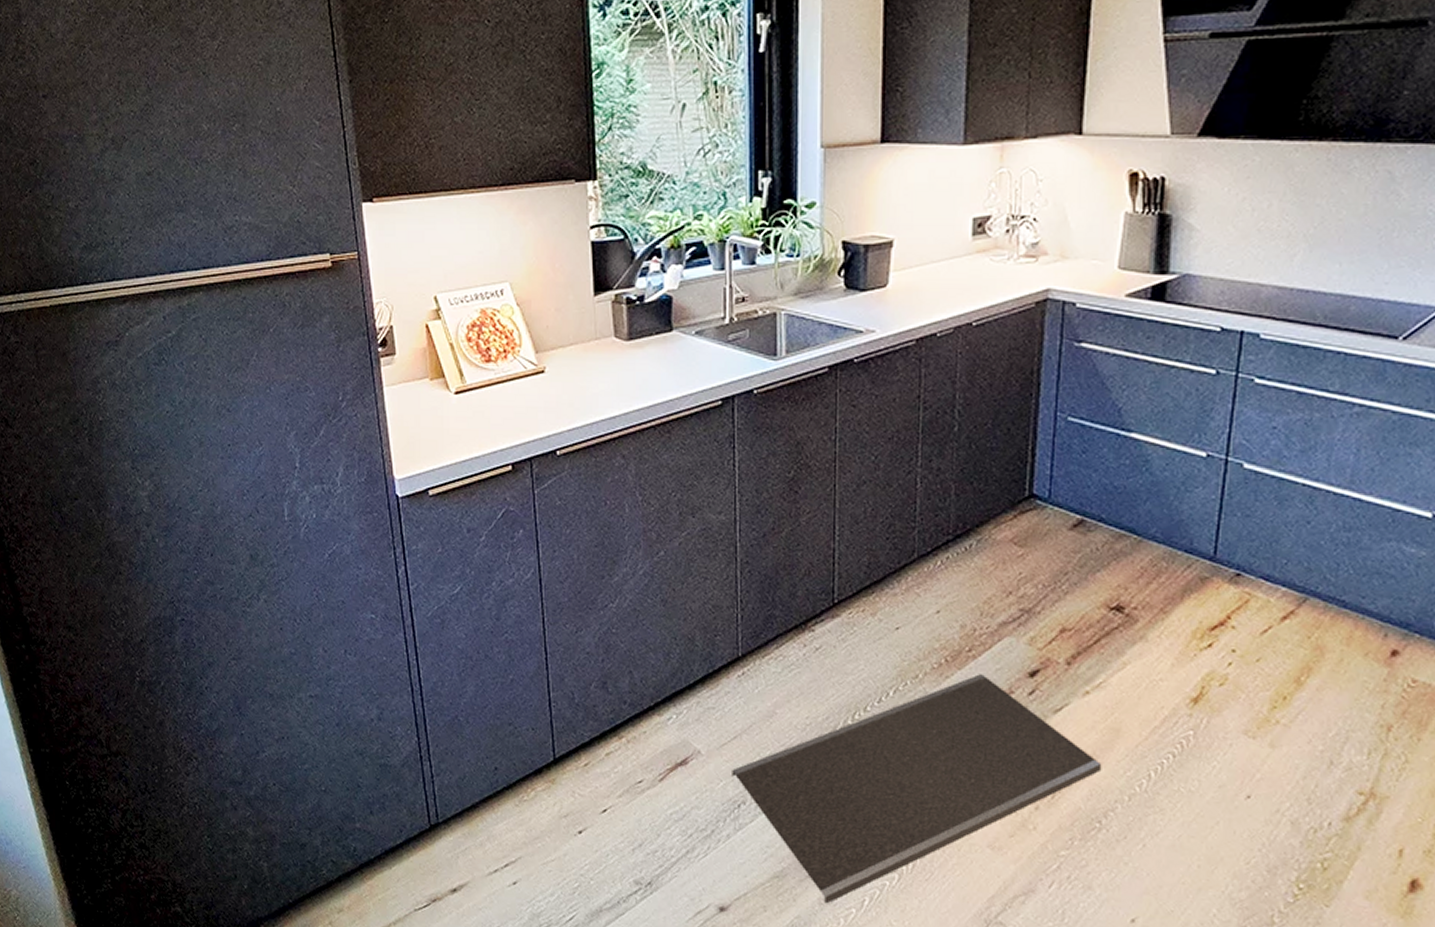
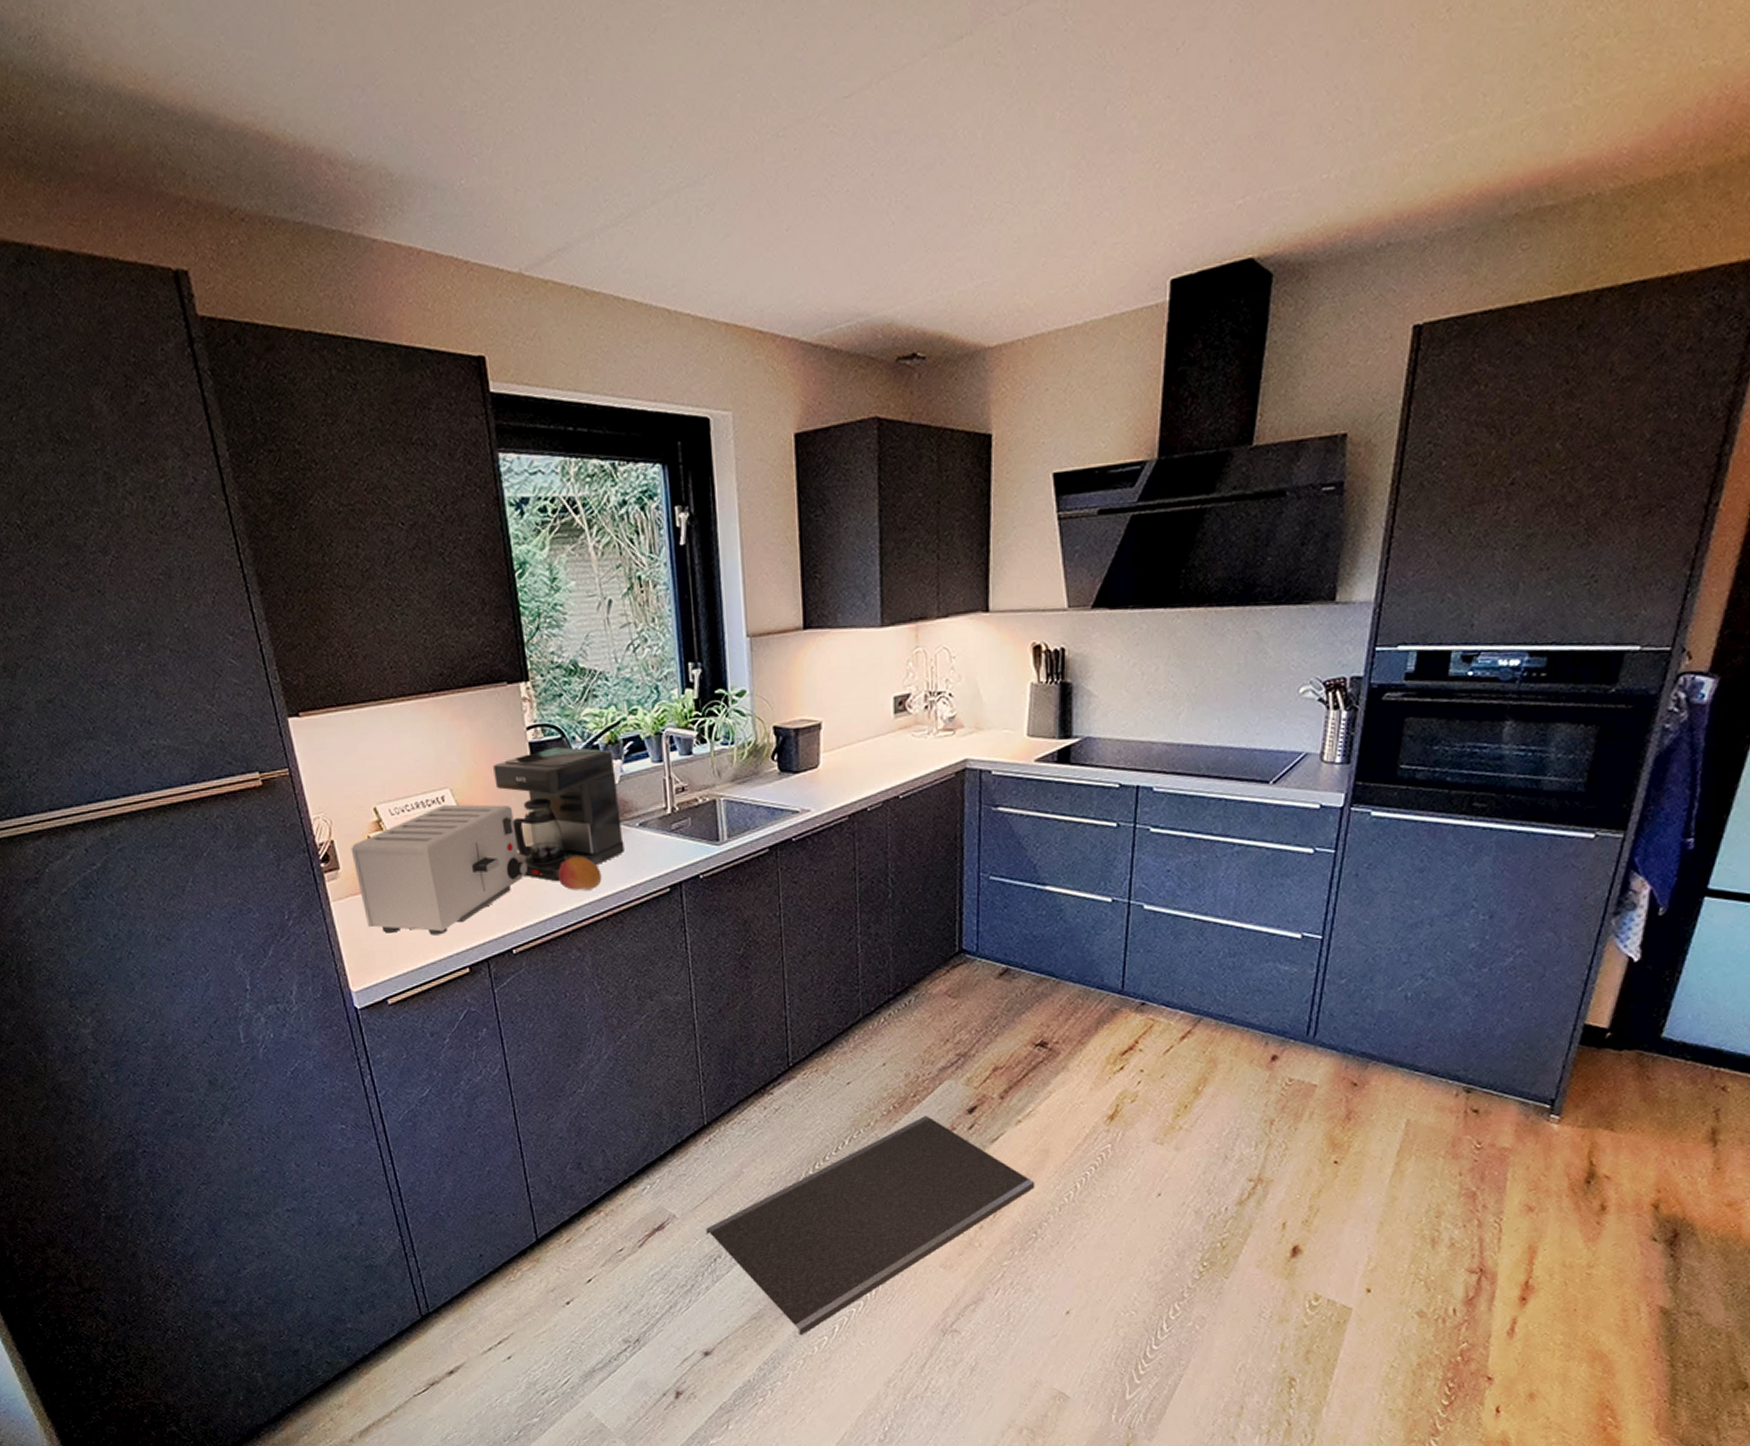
toaster: none [408,298,579,429] -> present [350,804,528,935]
coffee maker: none [554,248,678,385] -> present [493,747,625,882]
fruit: none [608,360,653,396] -> present [557,856,602,890]

